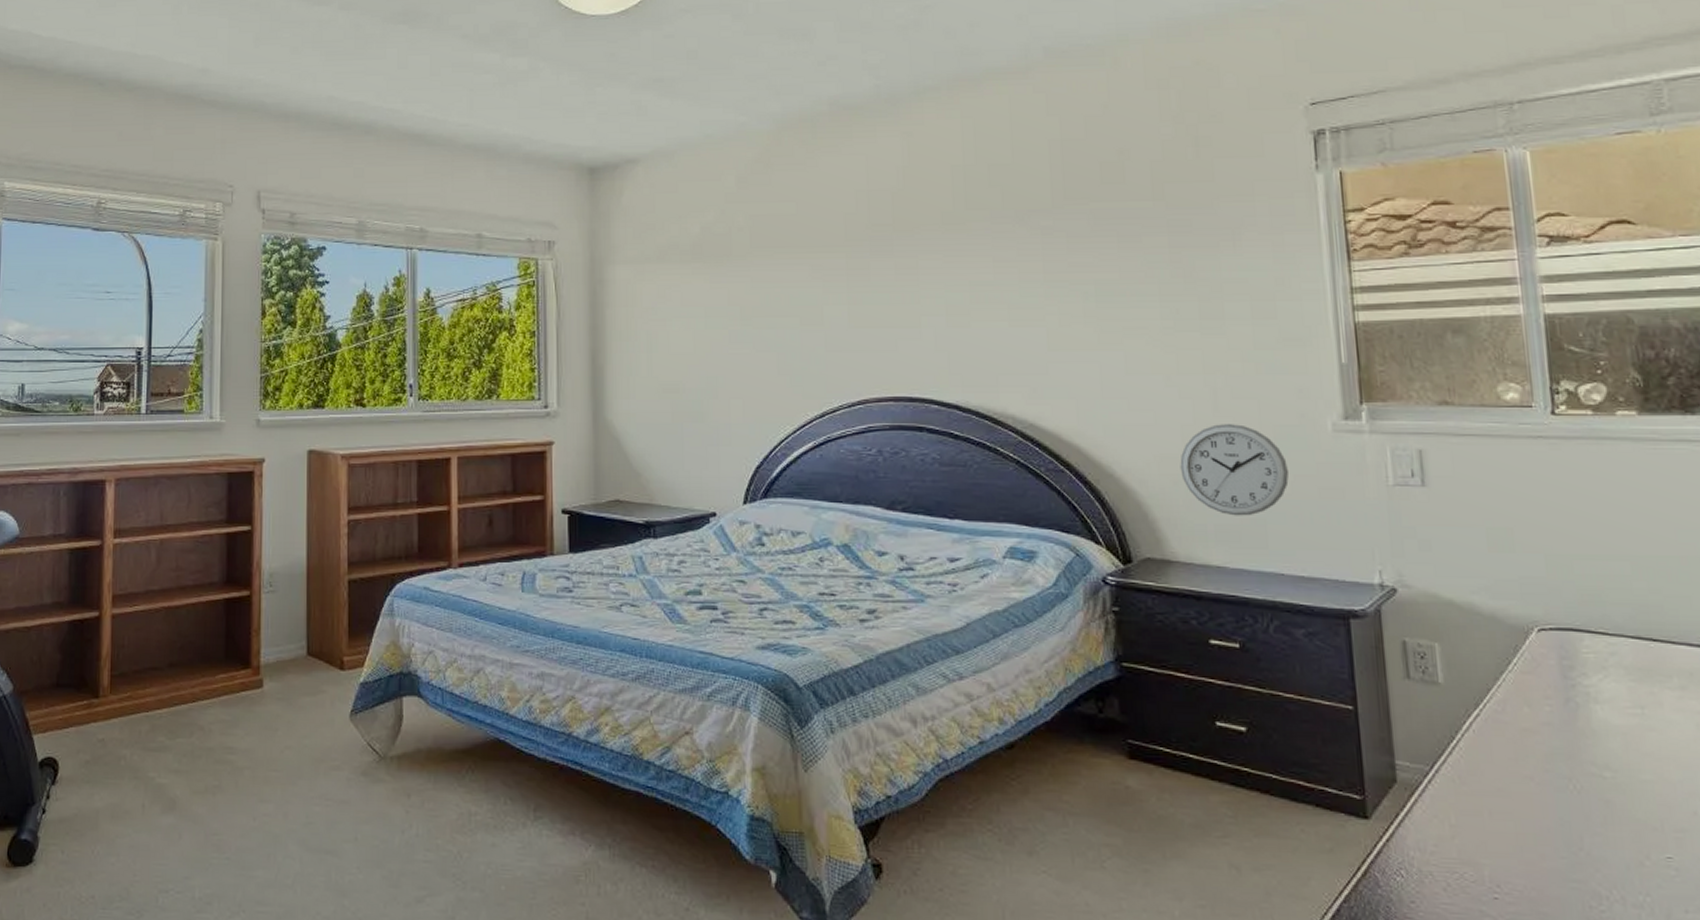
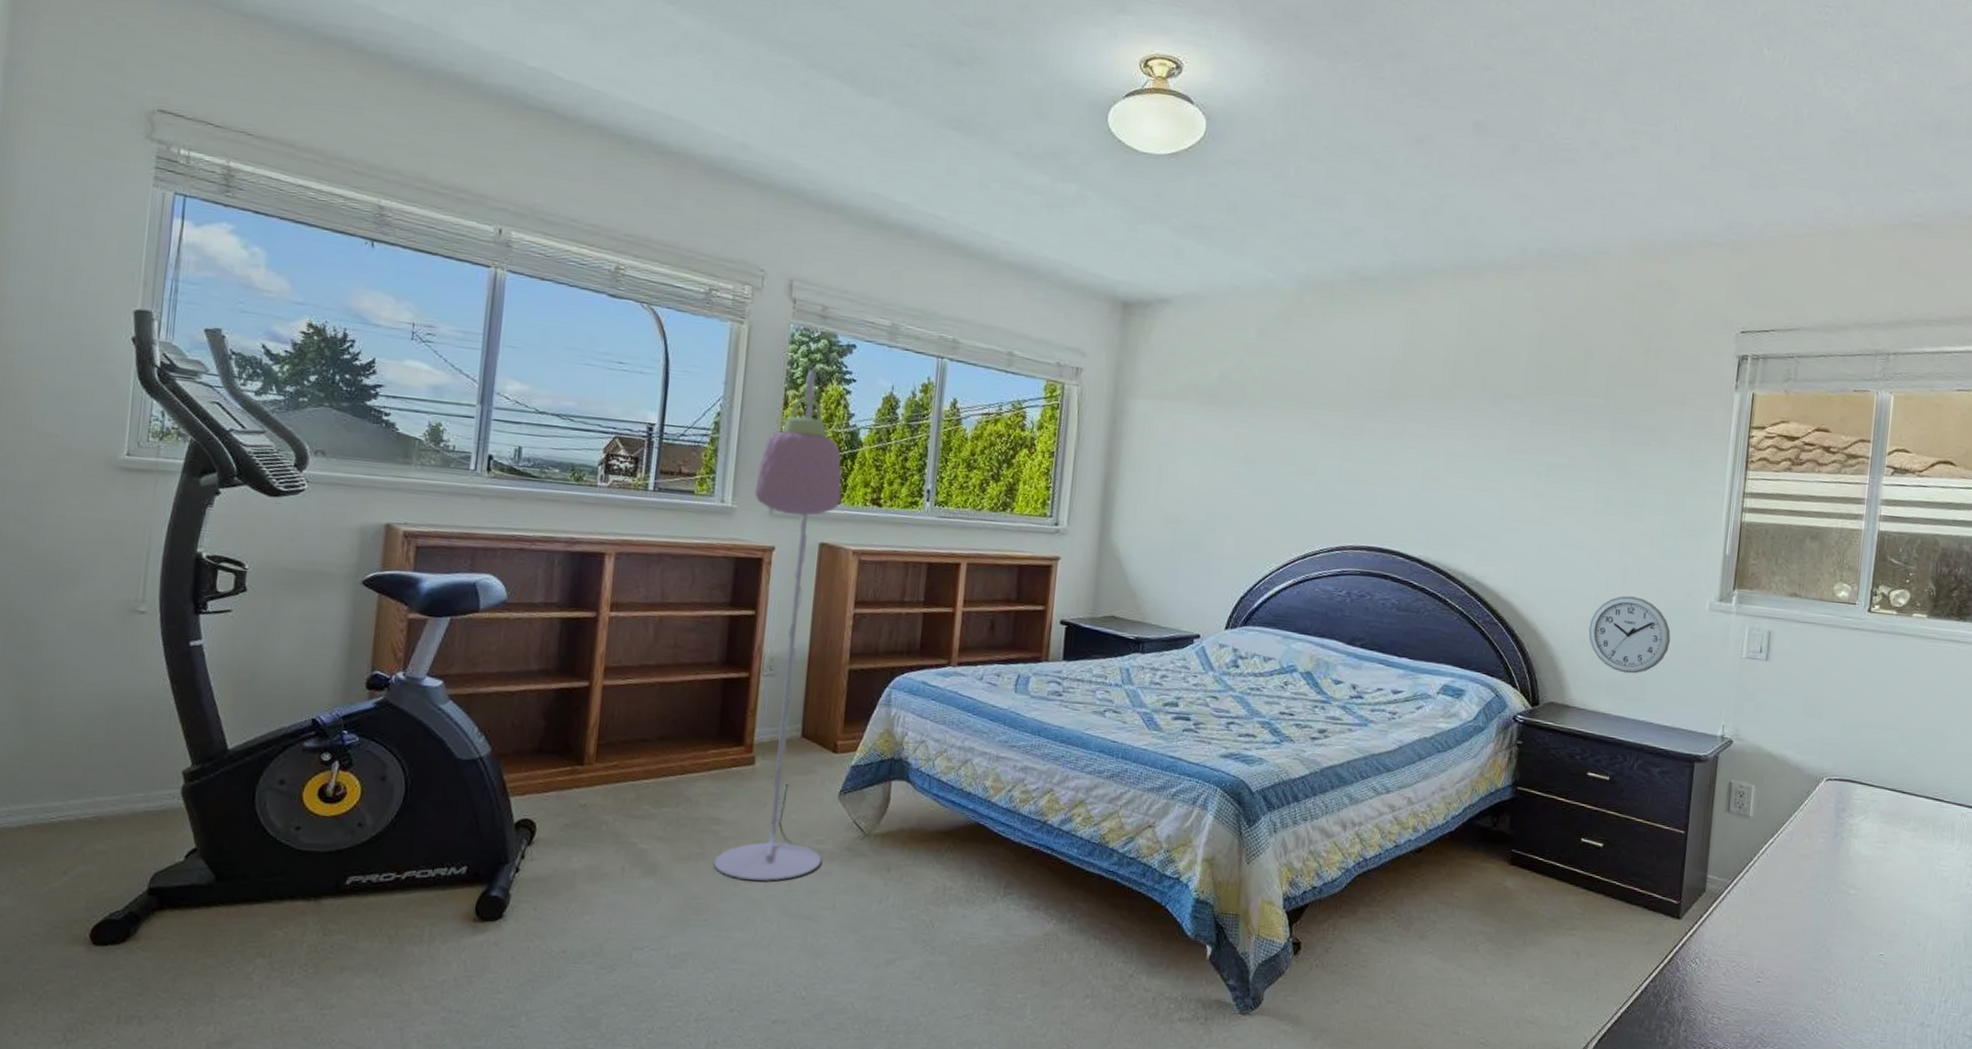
floor lamp: none [231,273,338,814] -> present [714,367,842,882]

